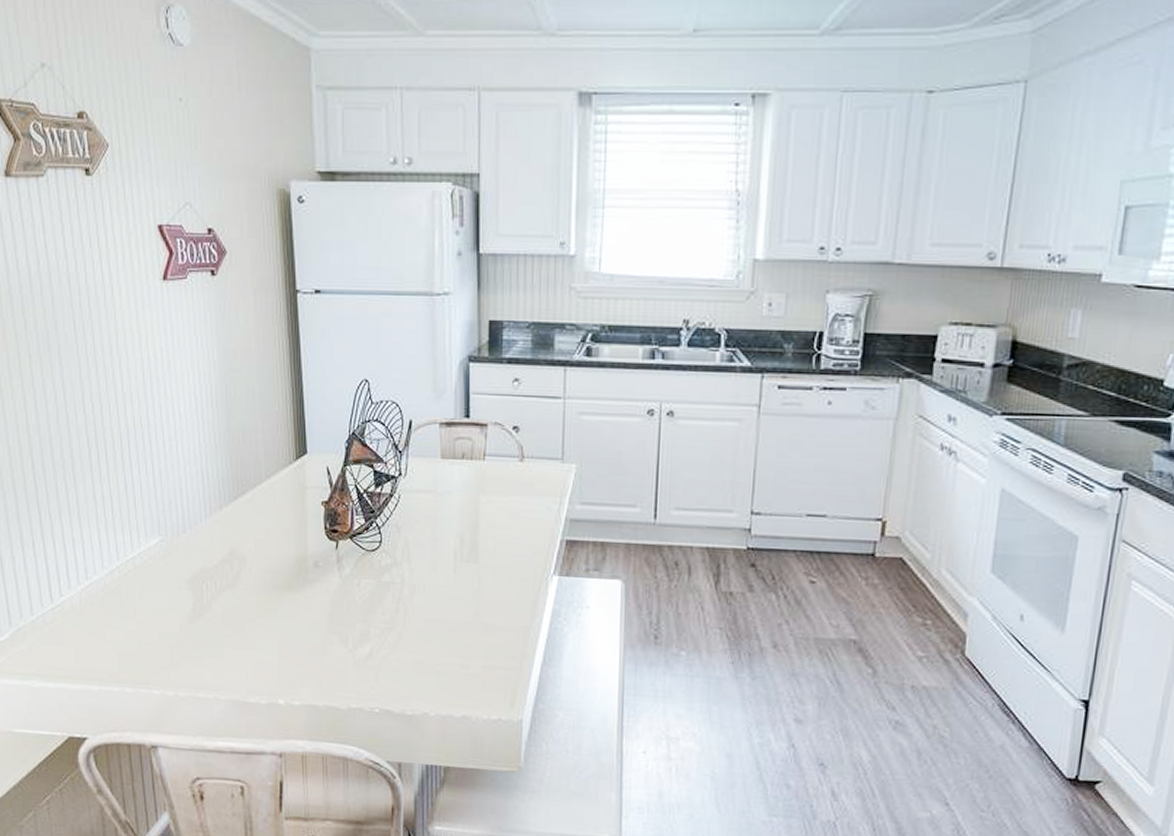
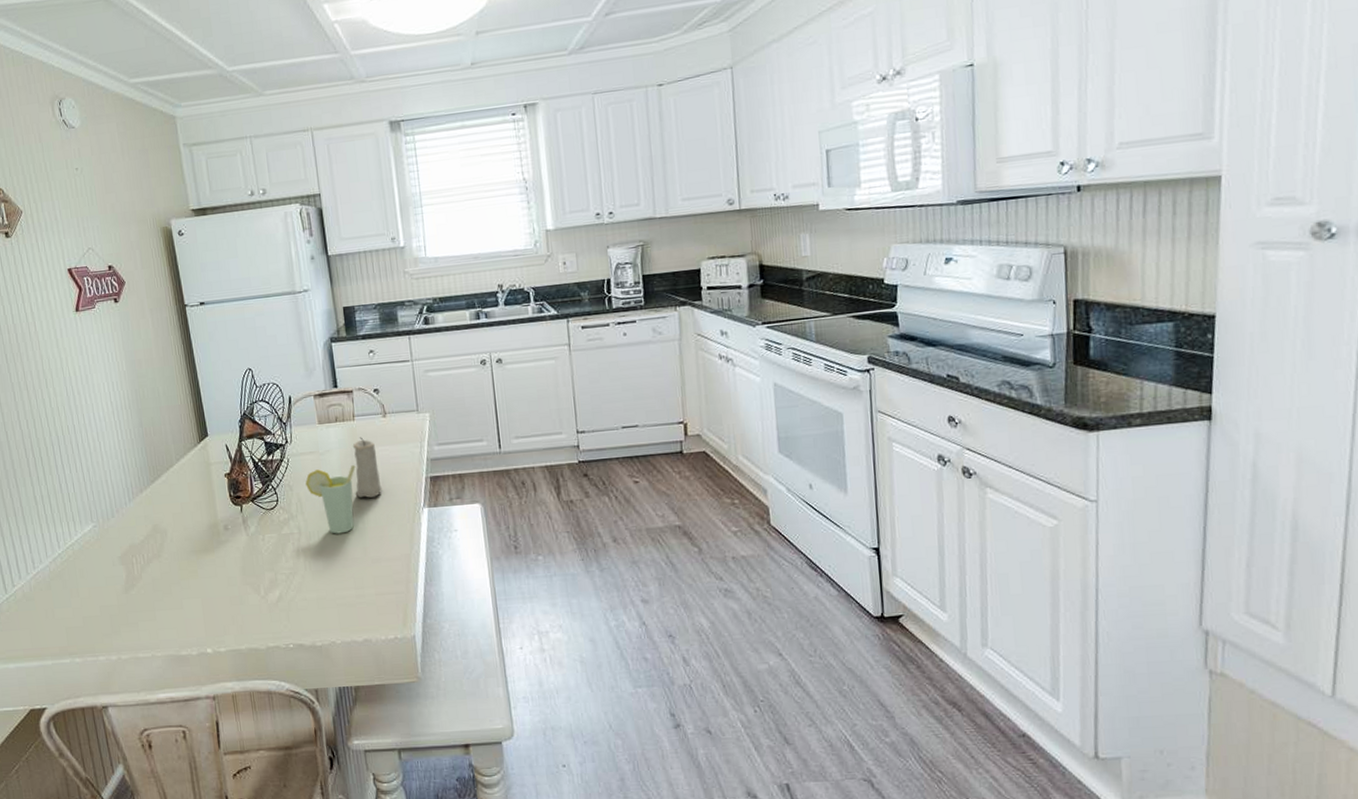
cup: none [417,512,479,592] -> present [305,465,356,534]
candle: none [474,481,507,555] -> present [352,437,382,498]

